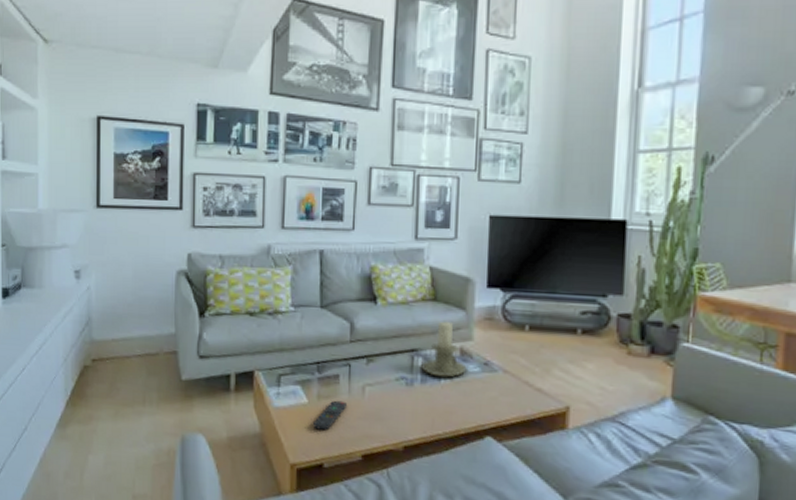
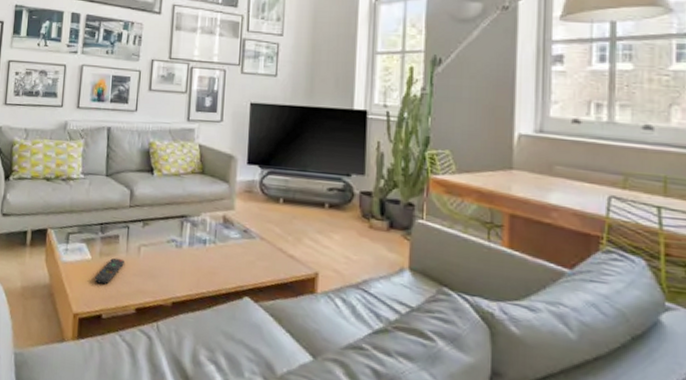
candle holder: present [421,321,467,378] -> none [189,191,229,242]

